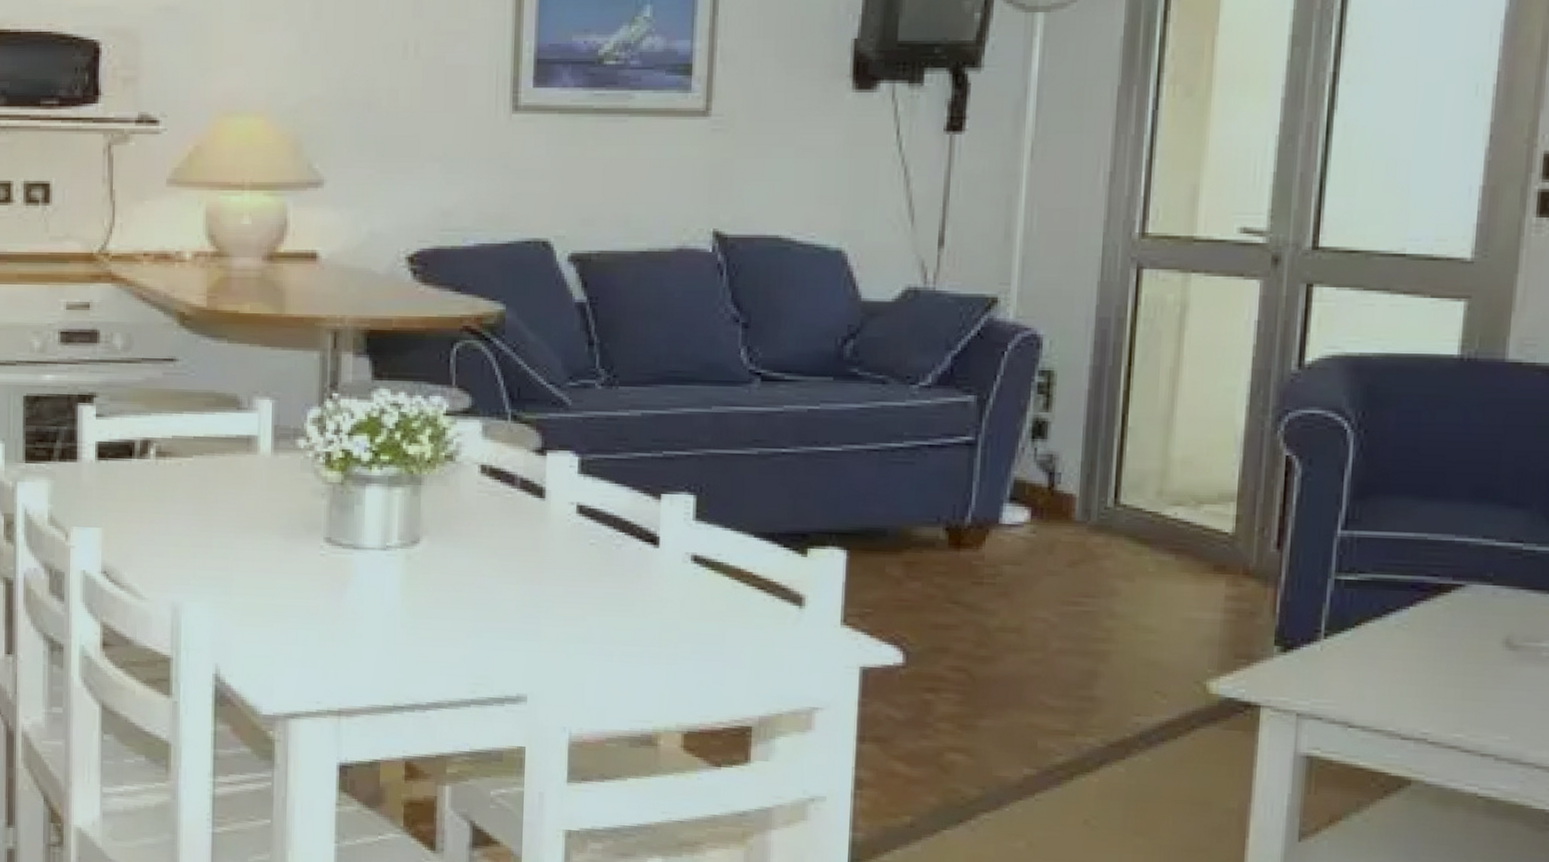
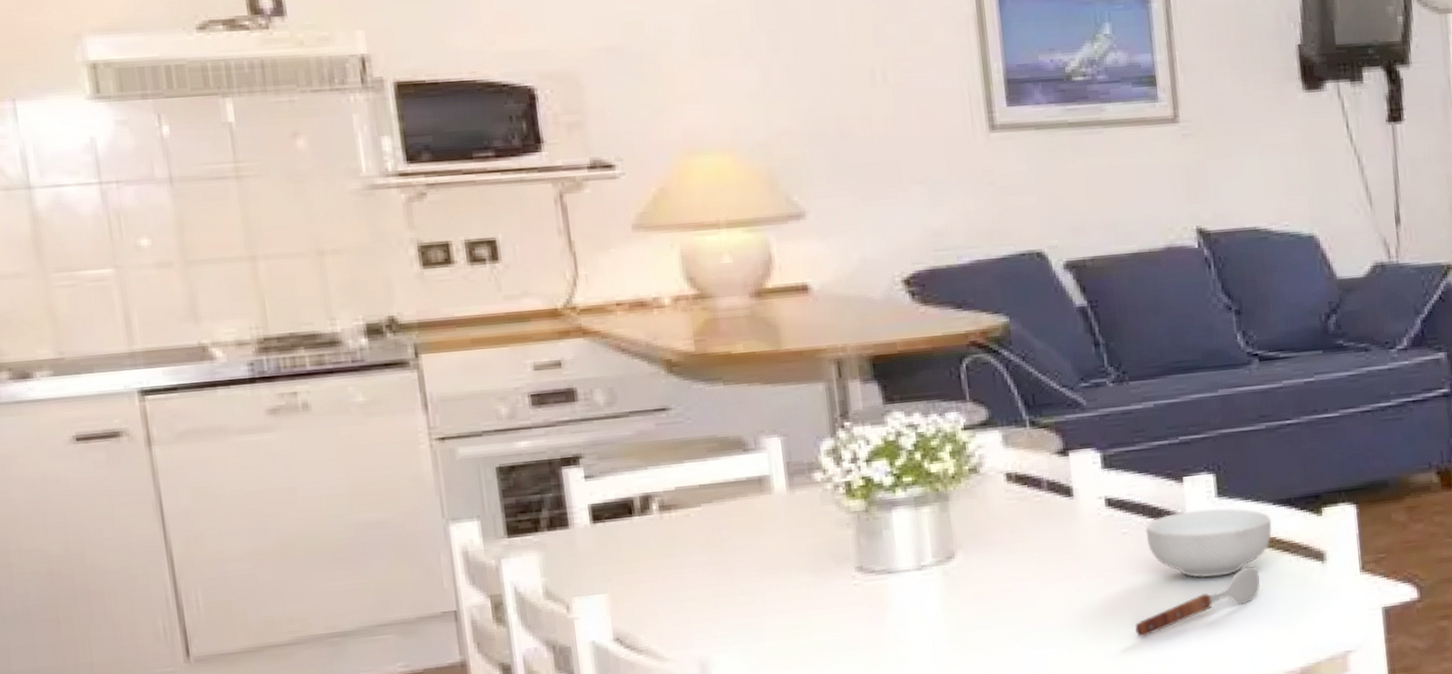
soupspoon: none [590,598,728,656] -> present [1135,566,1260,638]
cereal bowl: none [614,530,750,605] -> present [1145,508,1272,578]

